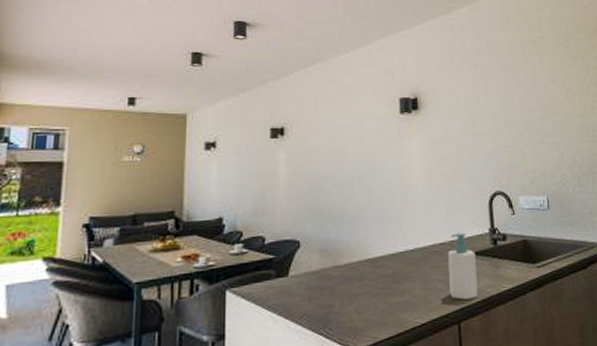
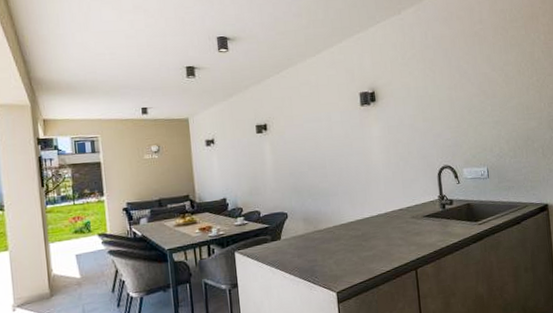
soap bottle: present [448,232,478,300] -> none [405,200,431,252]

